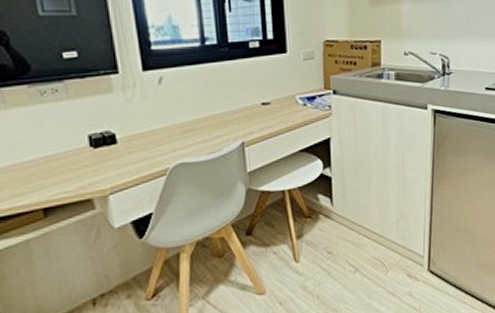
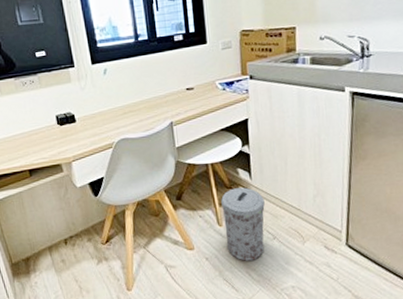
trash can: none [299,215,347,301] -> present [221,187,265,261]

